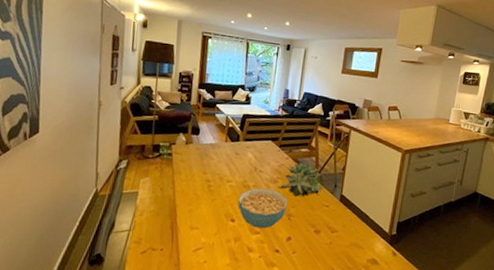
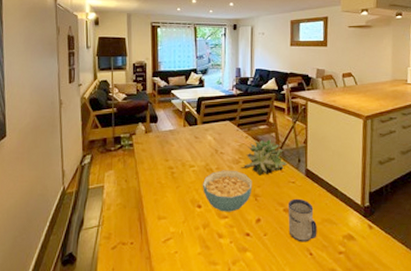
mug: none [316,221,344,263] -> present [287,198,317,242]

